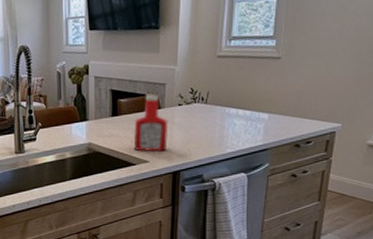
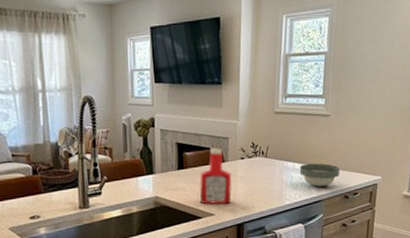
bowl: none [243,109,291,134] -> present [299,163,340,187]

